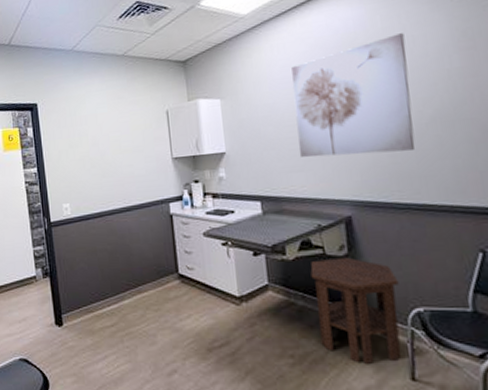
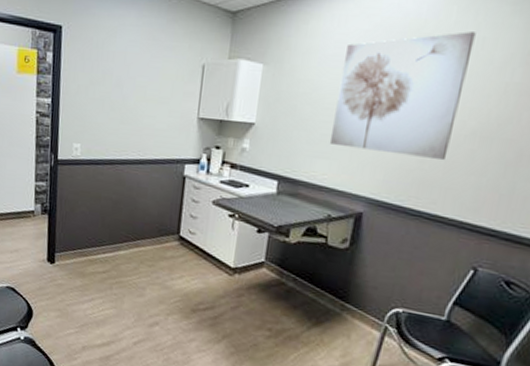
side table: present [310,257,402,364] -> none [299,248,388,350]

